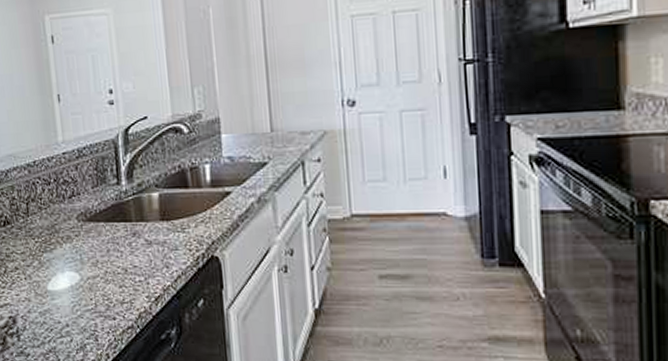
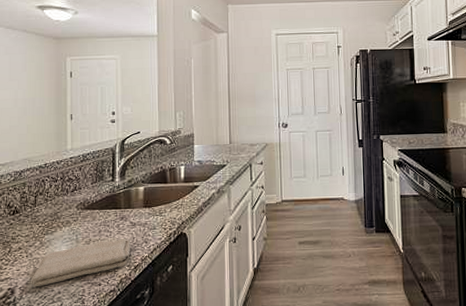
washcloth: none [32,260,149,317] -> present [30,237,131,287]

